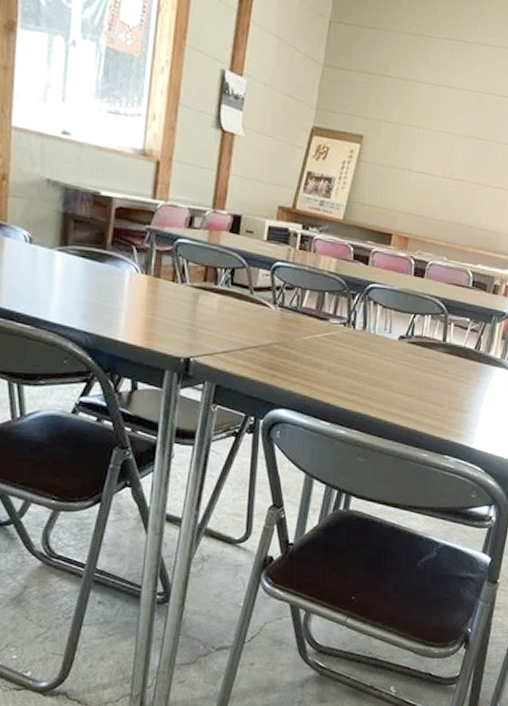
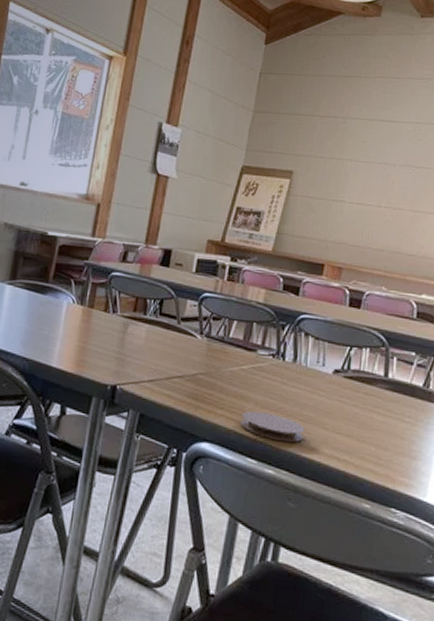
coaster: none [315,377,373,405] -> present [241,411,305,443]

